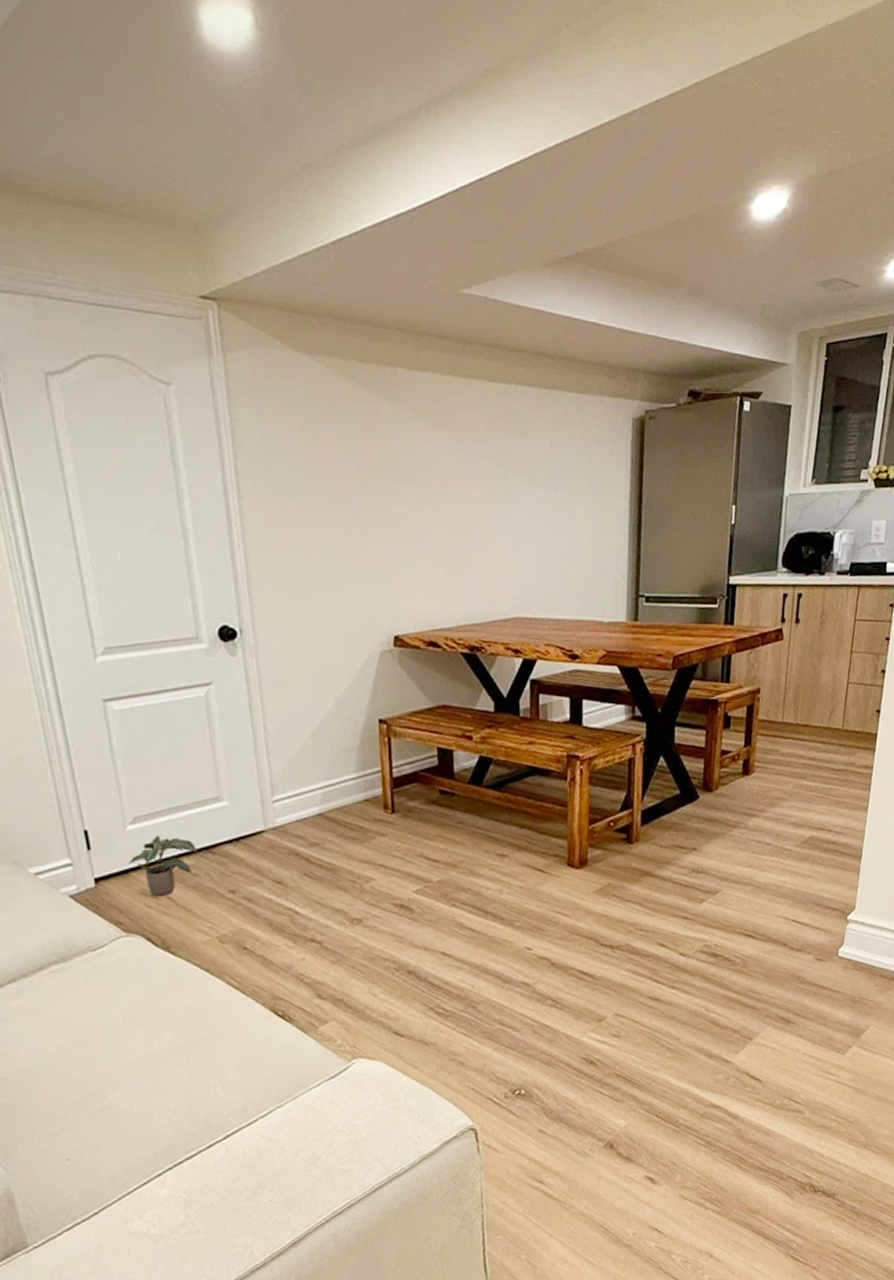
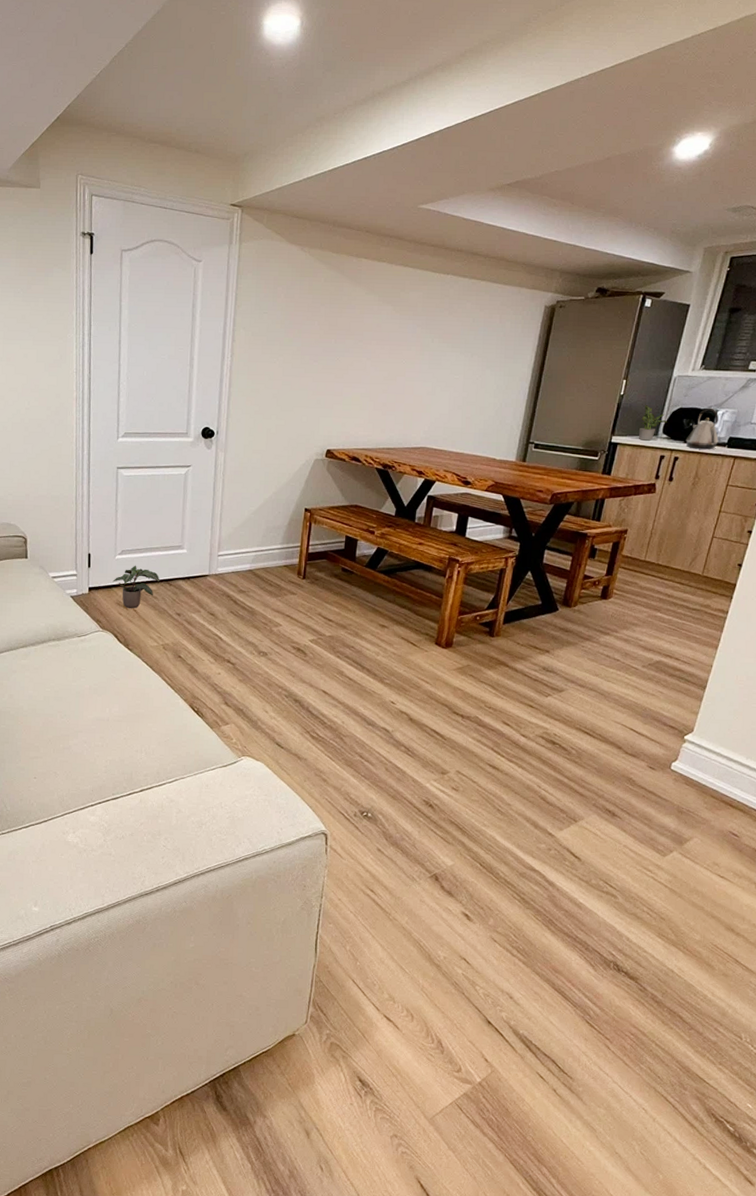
potted plant: none [757,534,785,578] -> present [638,405,667,441]
kettle: none [807,530,841,582] -> present [685,407,719,450]

